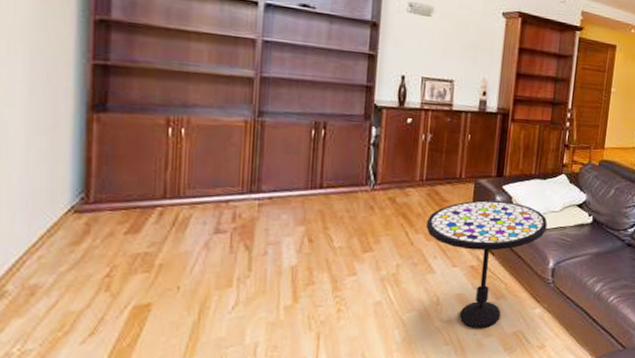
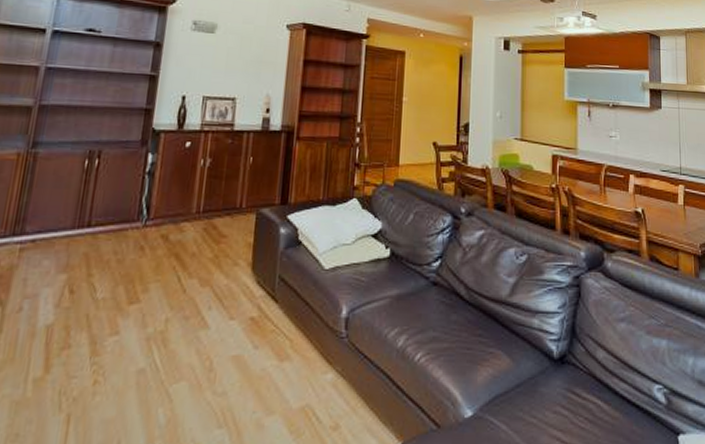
side table: present [425,200,548,329] -> none [200,234,339,404]

